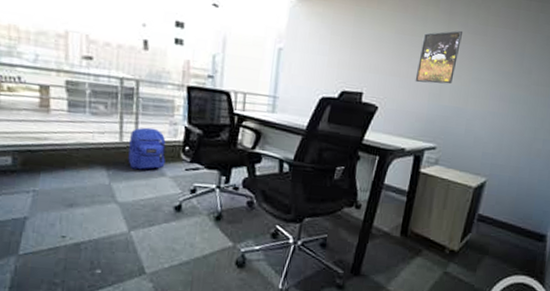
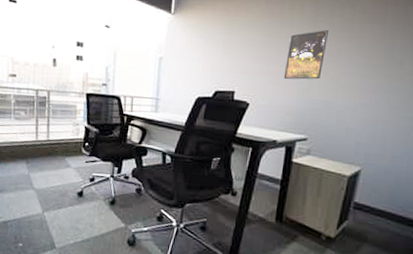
backpack: present [127,127,168,170] -> none [42,128,72,162]

